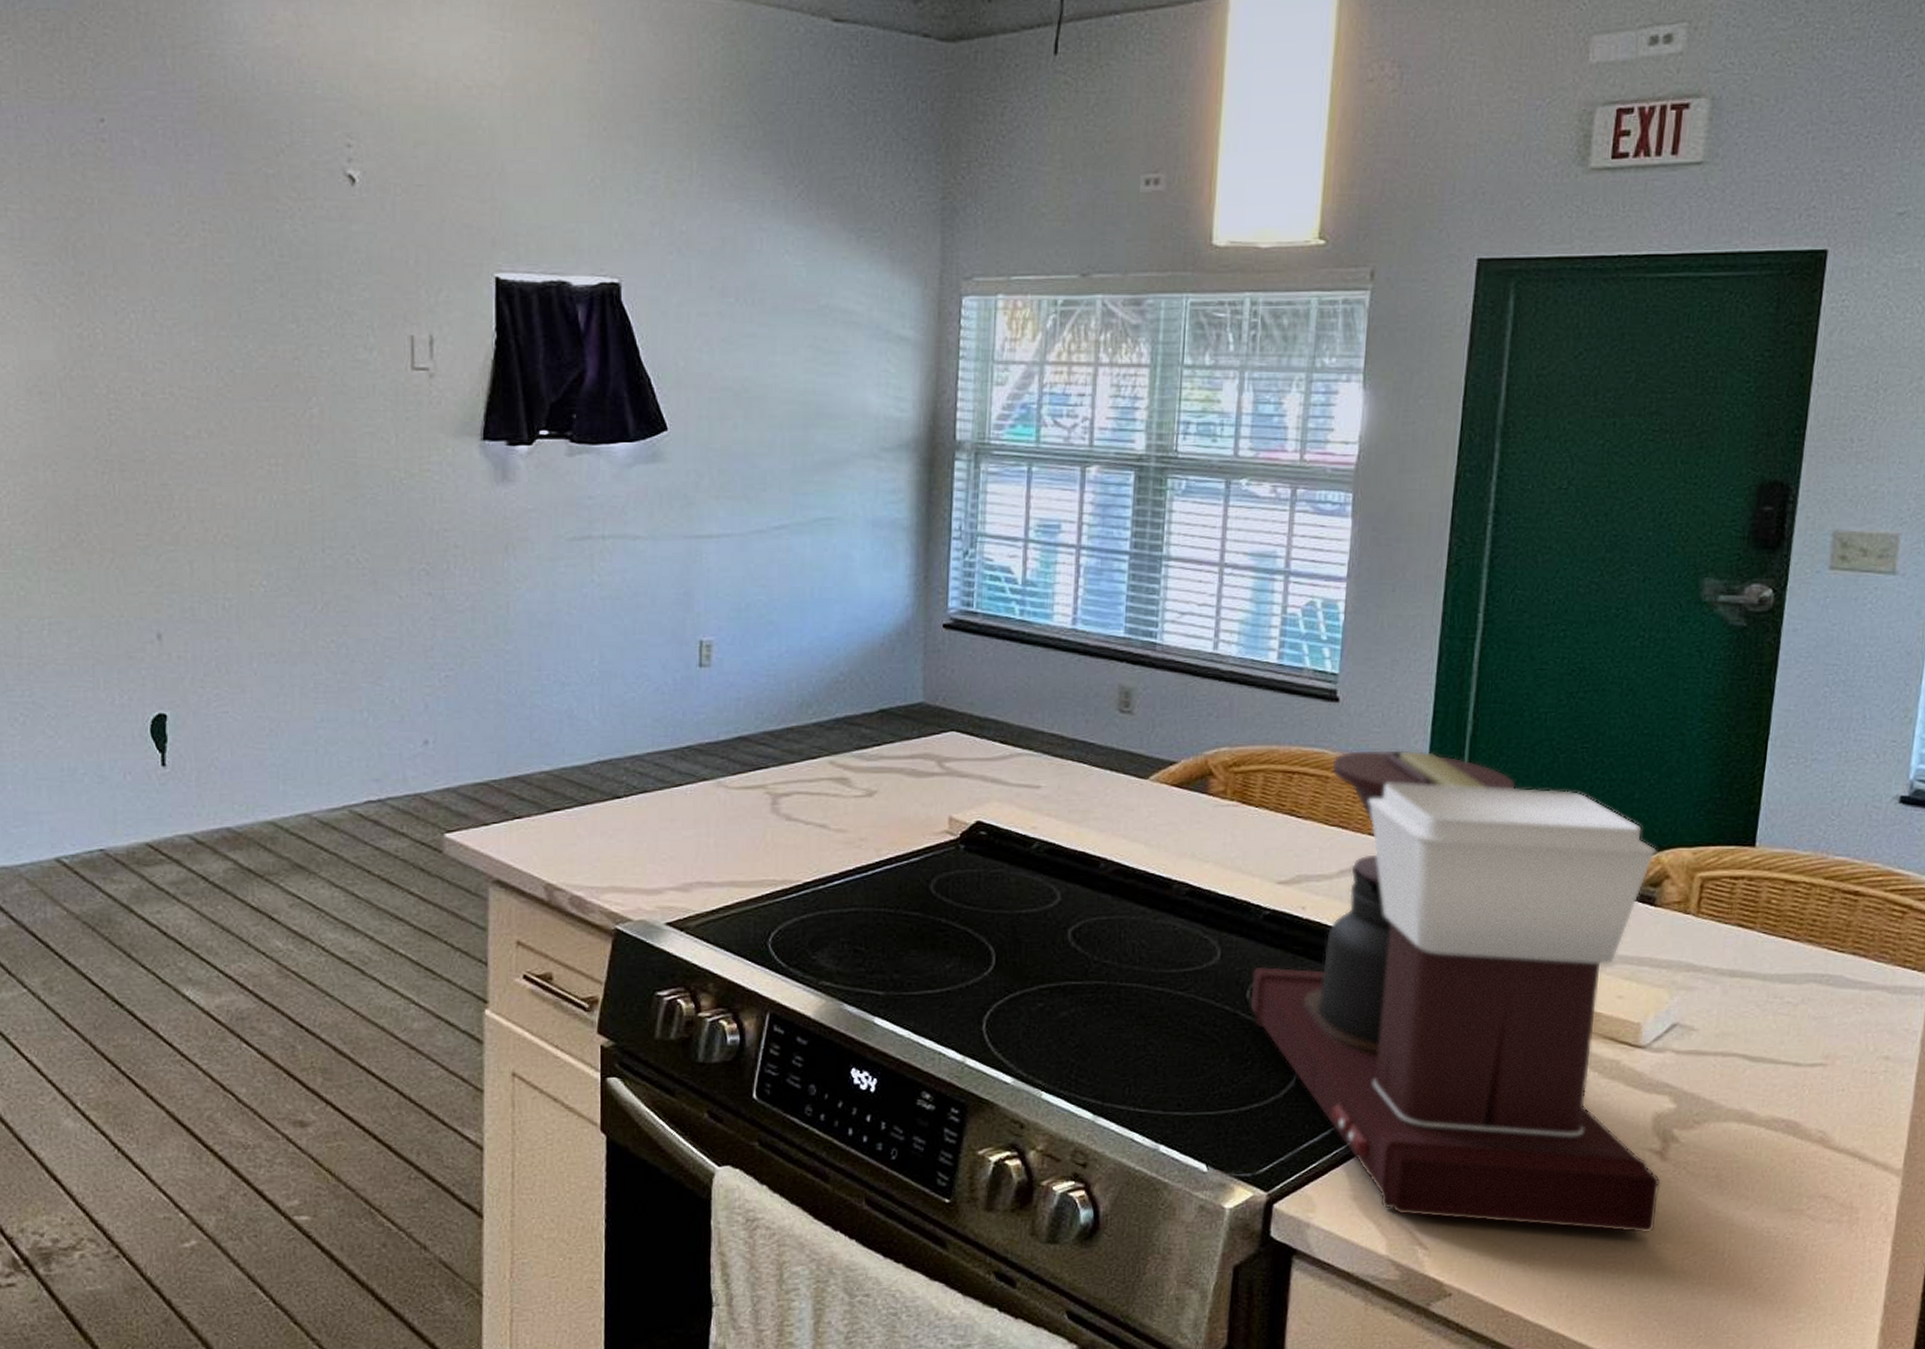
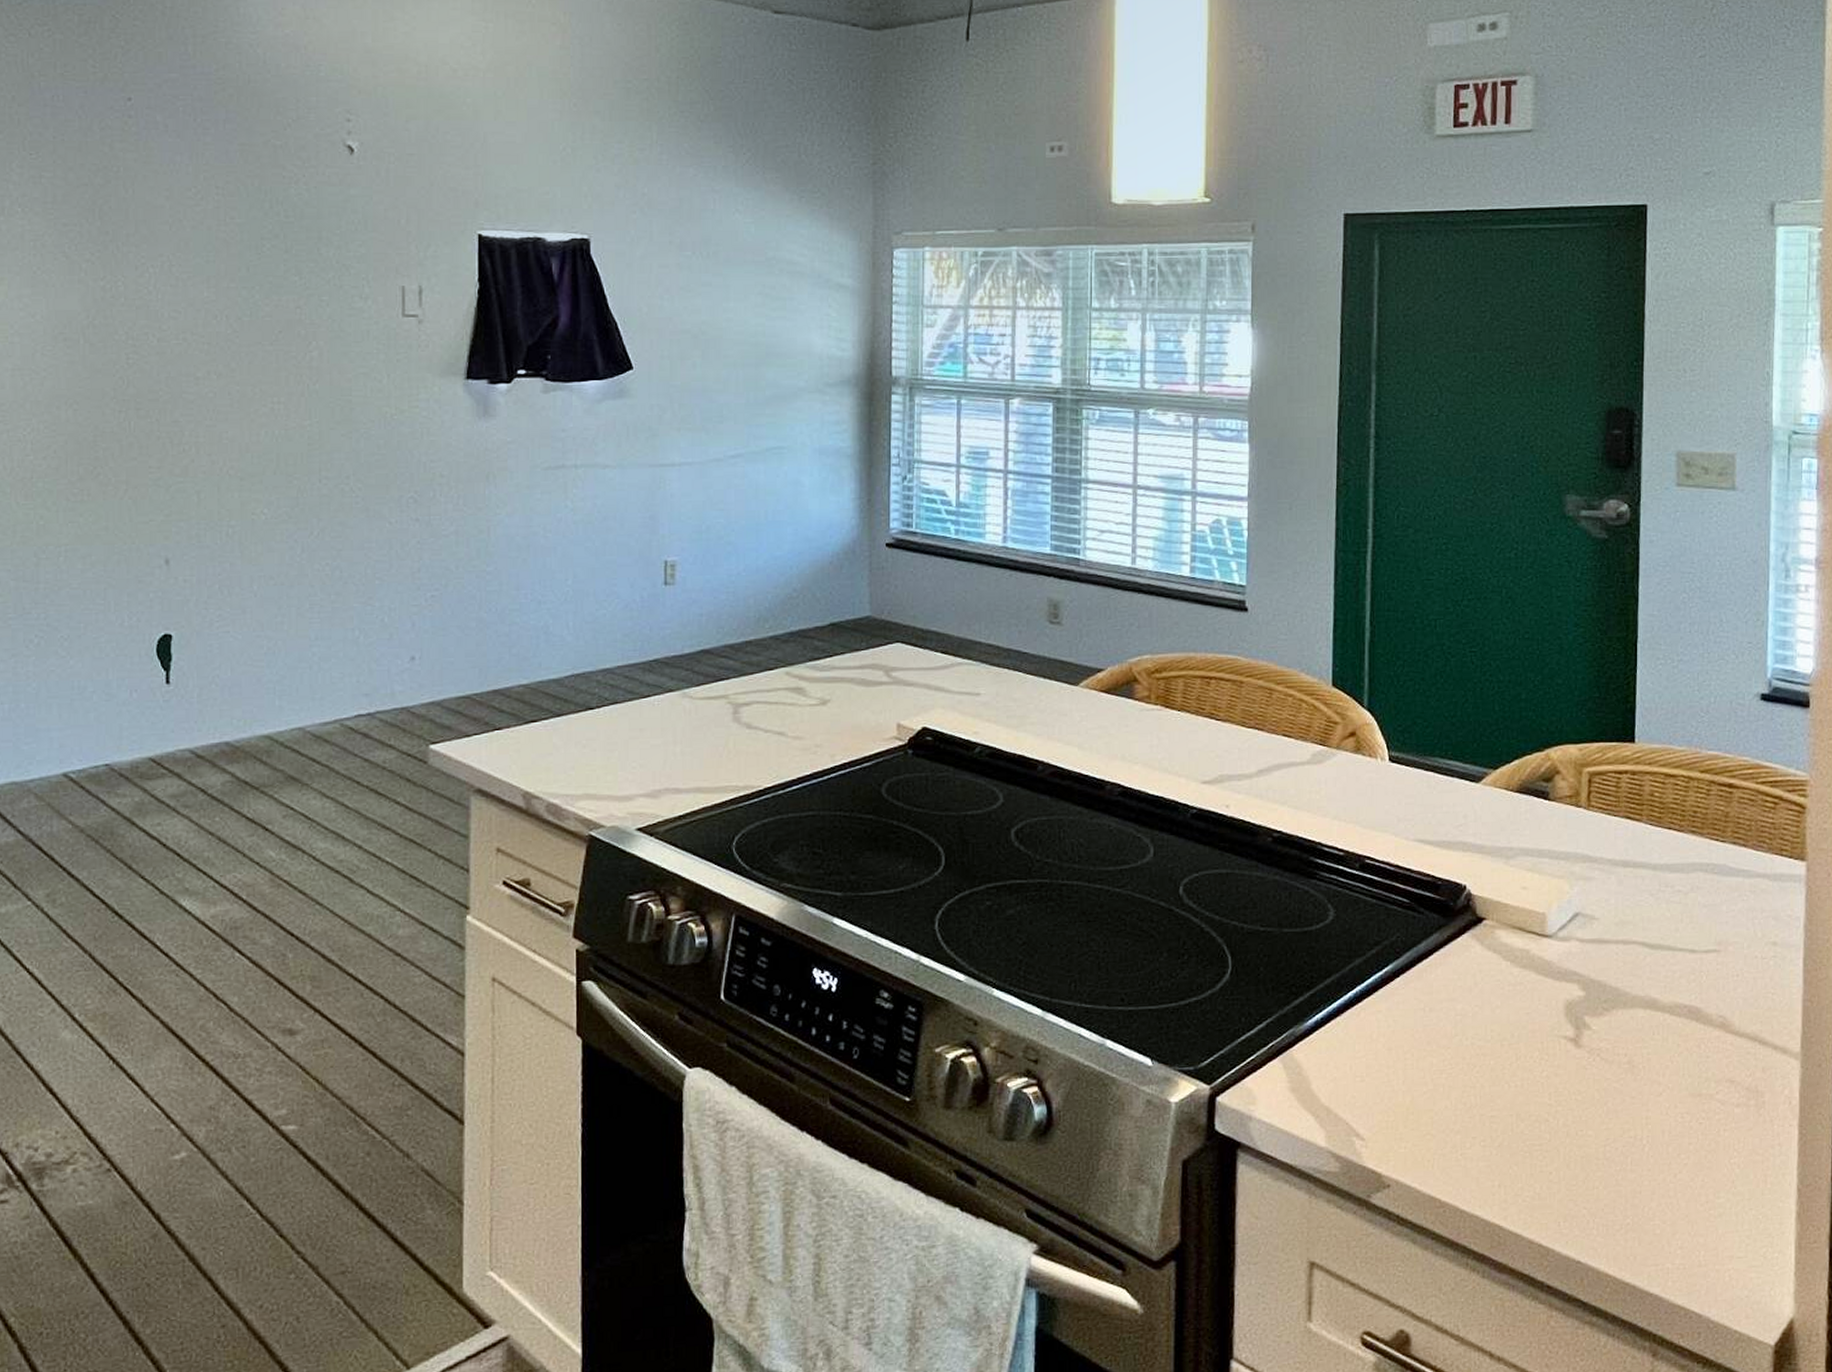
coffee maker: present [1250,750,1661,1234] -> none [1183,656,1577,1121]

